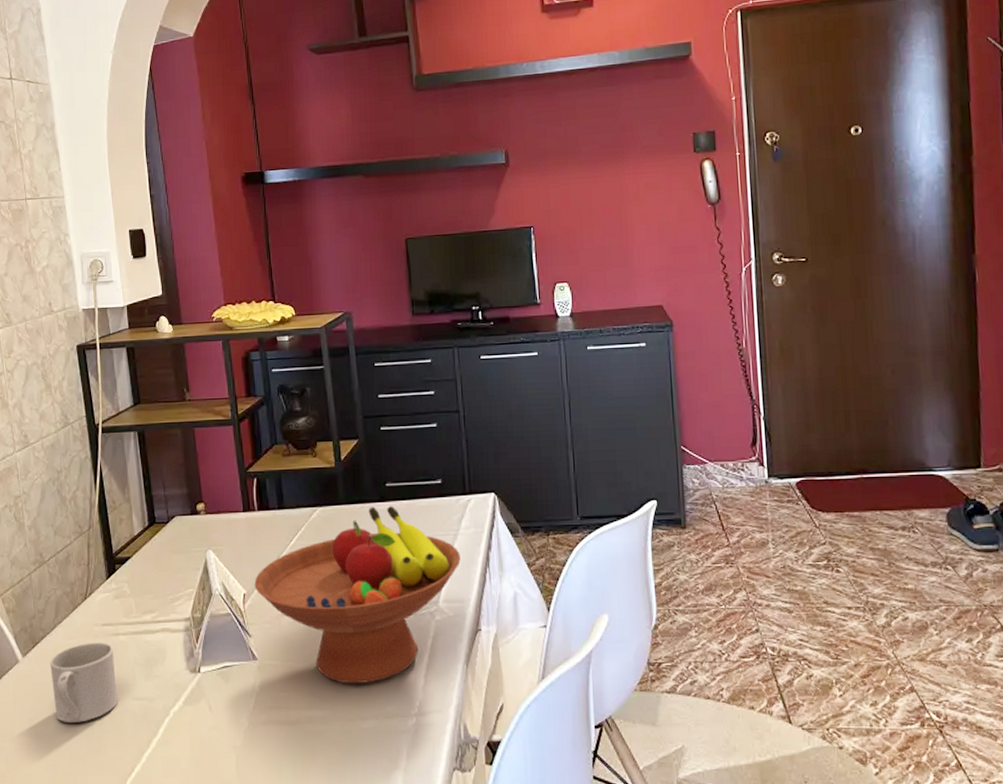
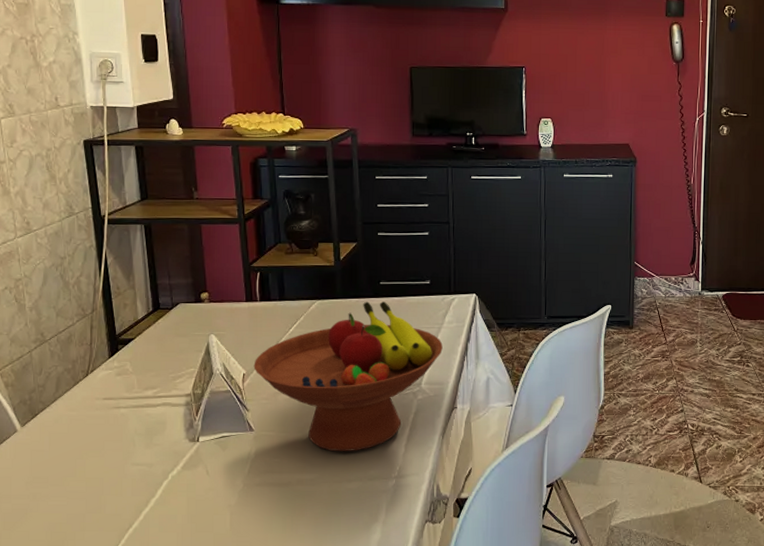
mug: present [50,643,117,723] -> none [50,415,117,486]

